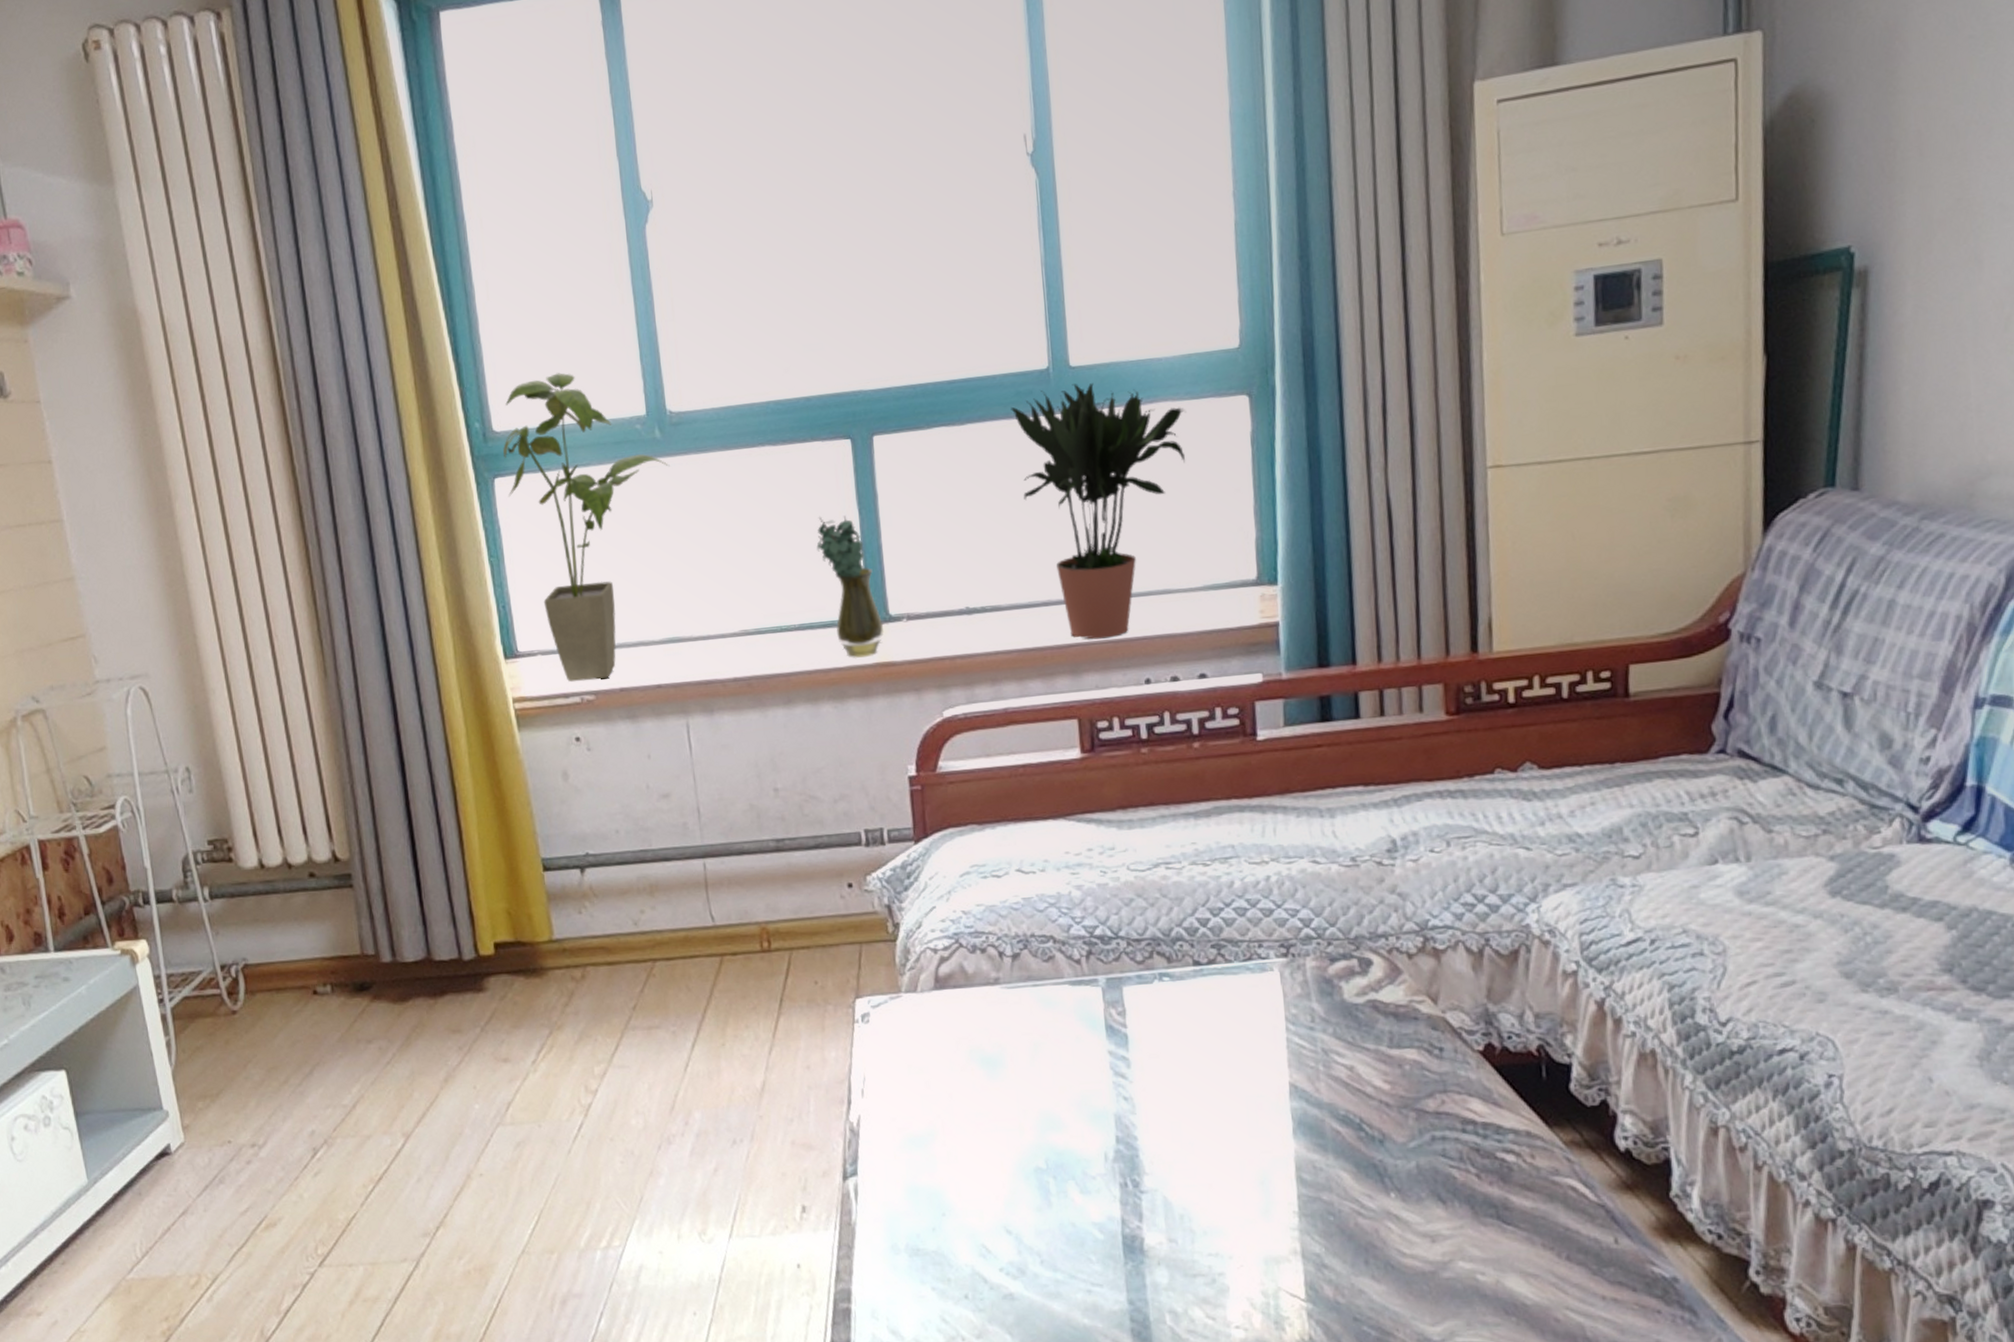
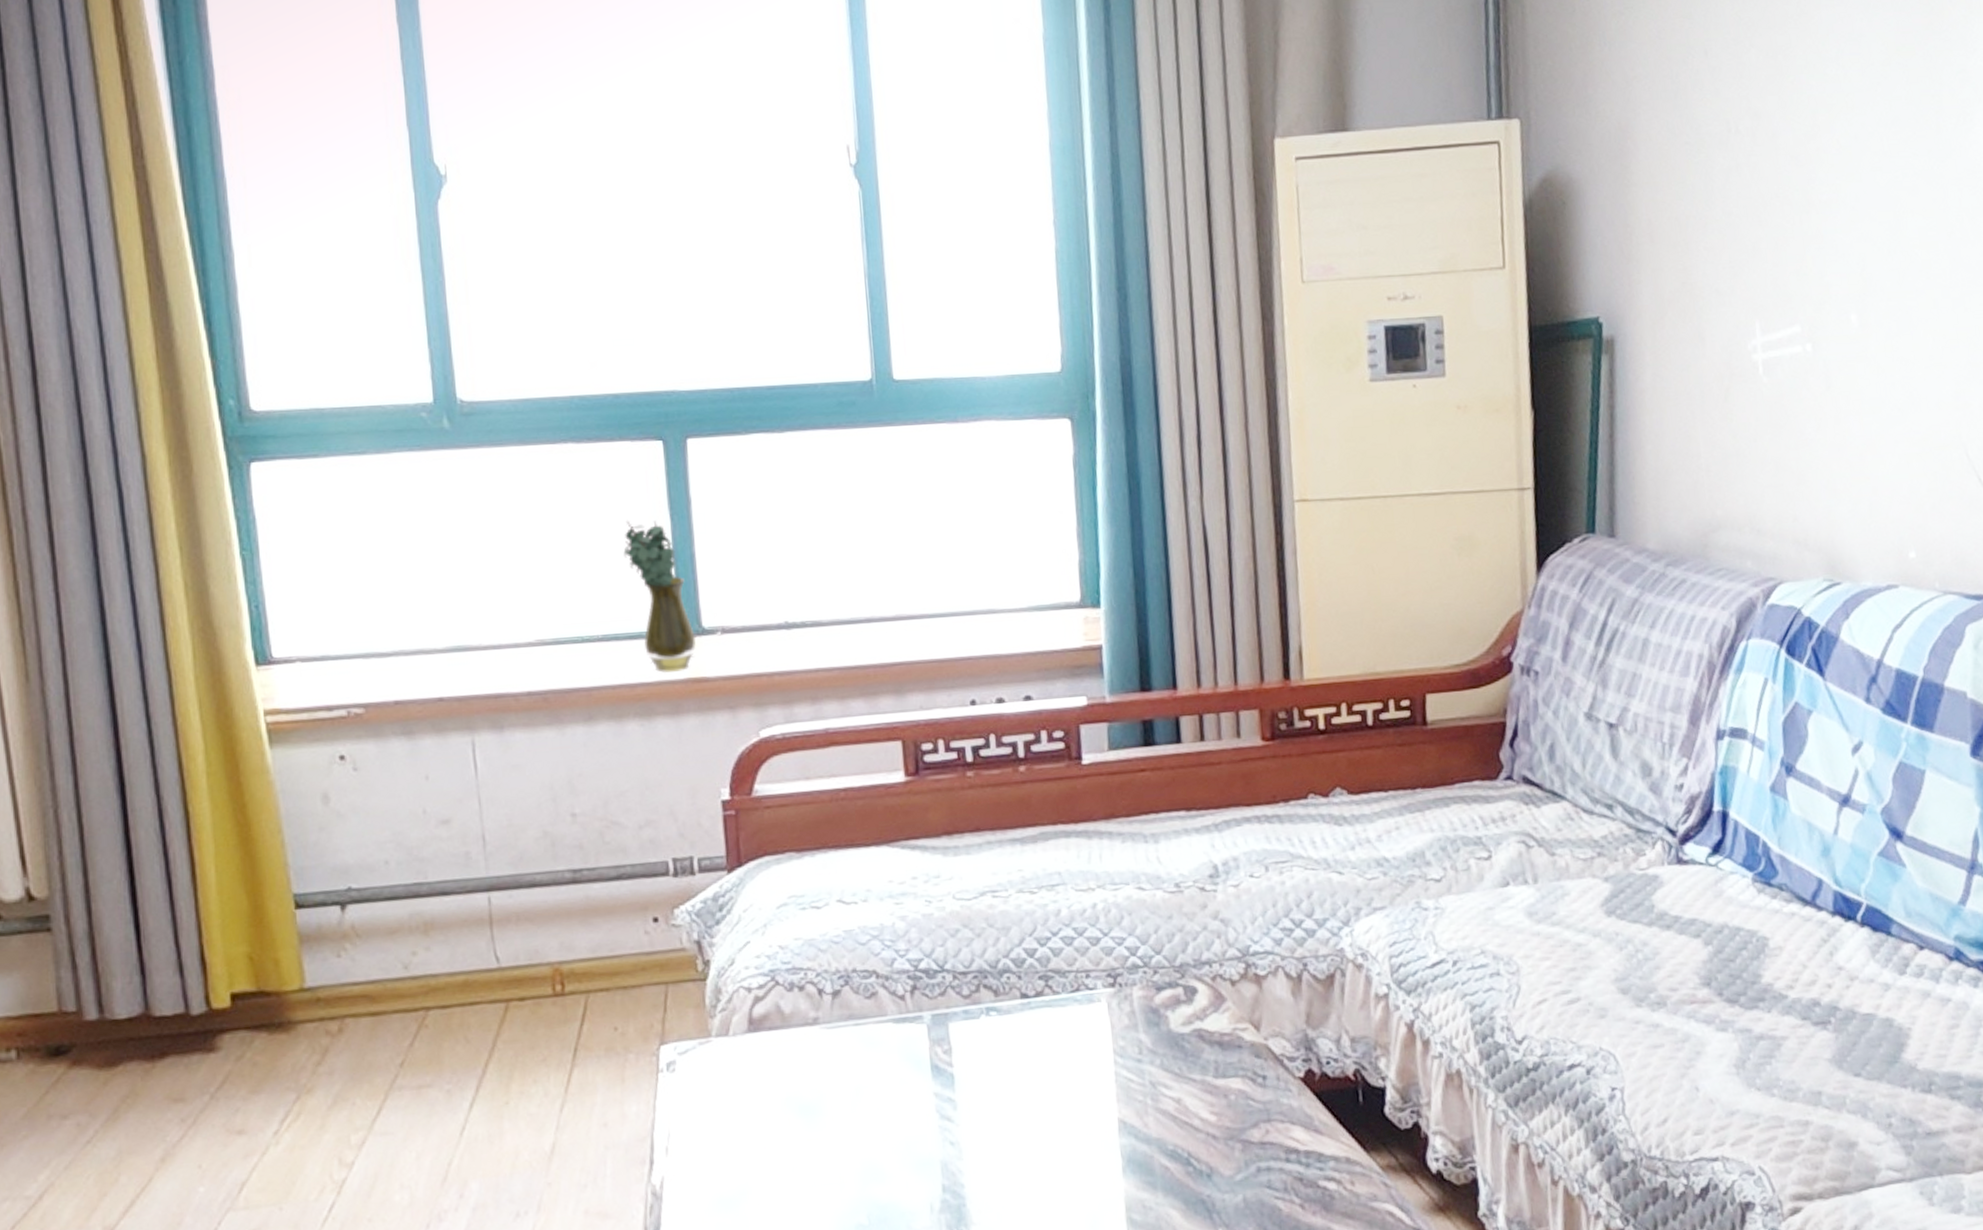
house plant: present [503,373,670,683] -> none [262,351,459,694]
potted plant: present [1011,383,1186,639] -> none [833,397,1010,658]

